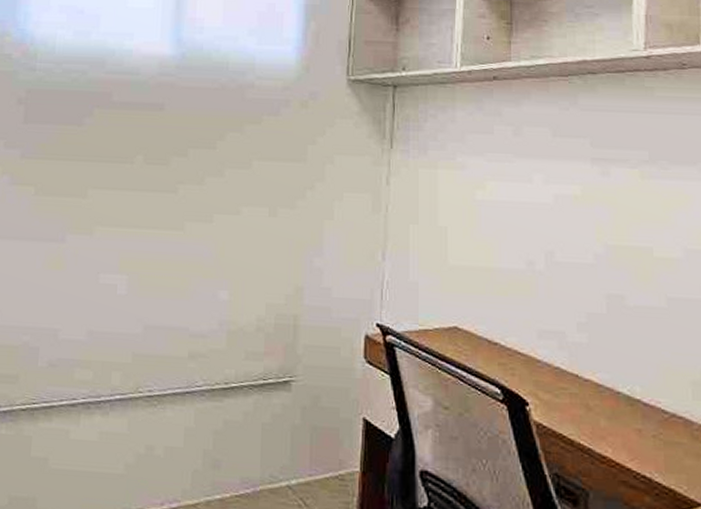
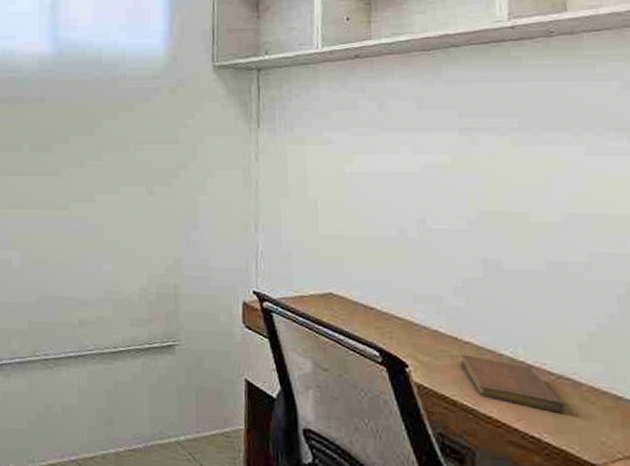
notebook: none [579,392,677,452] -> present [460,354,566,413]

